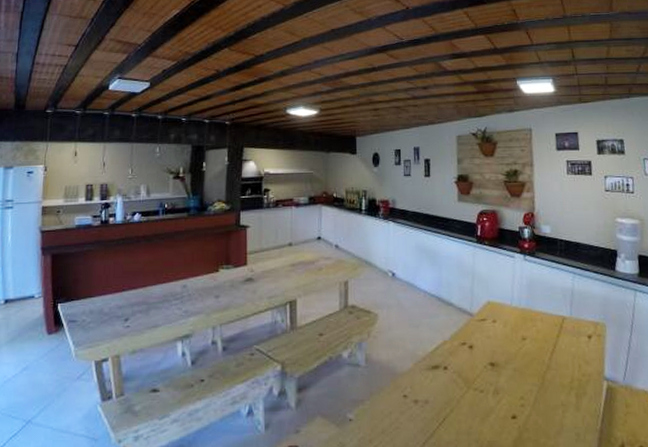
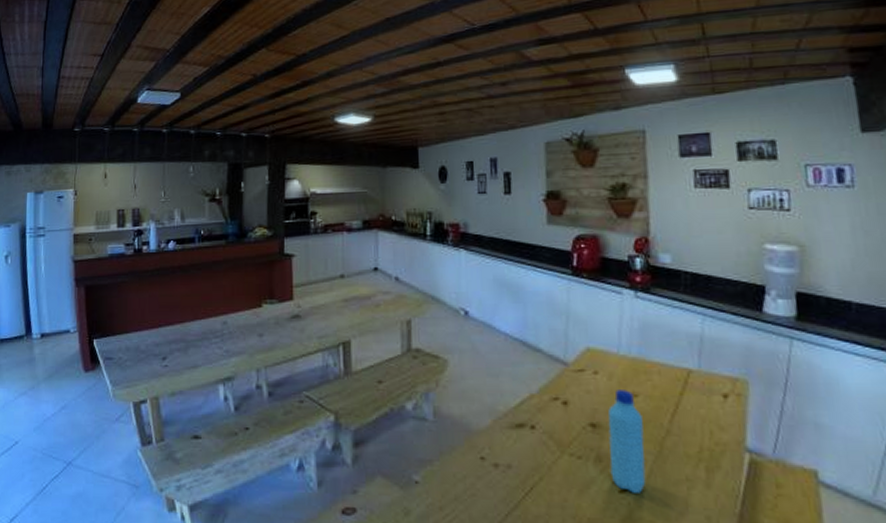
water bottle: none [503,334,532,418] -> present [608,390,646,493]

